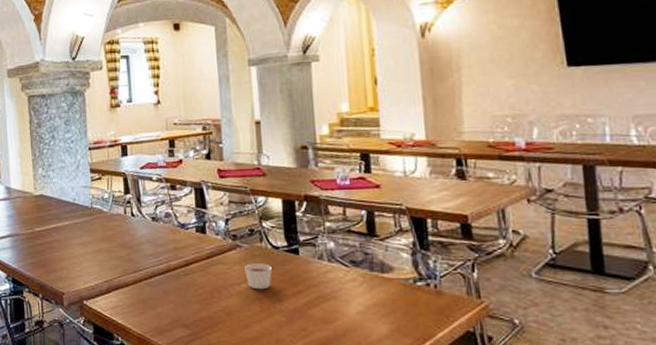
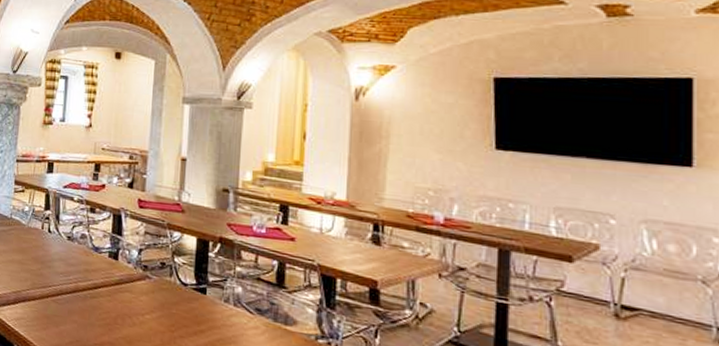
candle: present [245,263,272,290] -> none [151,296,177,324]

